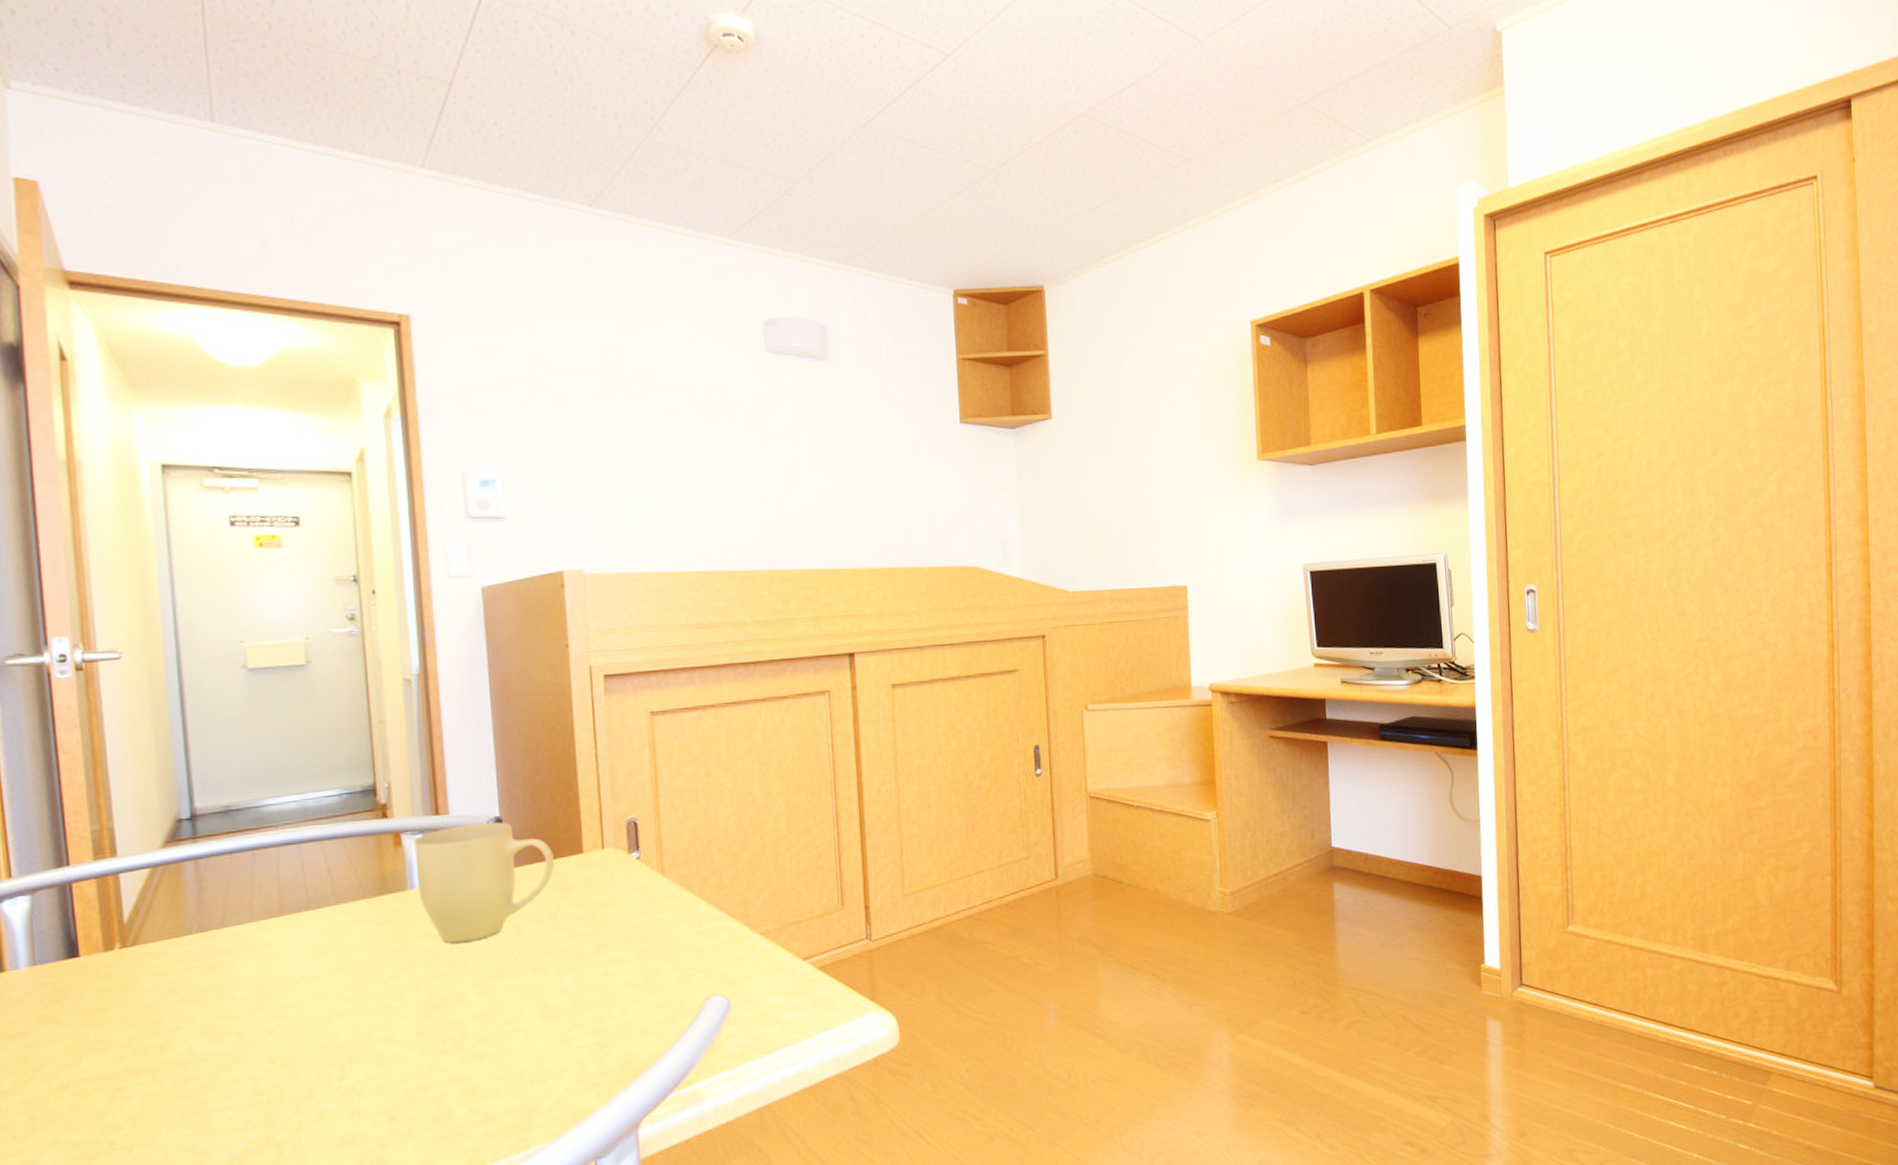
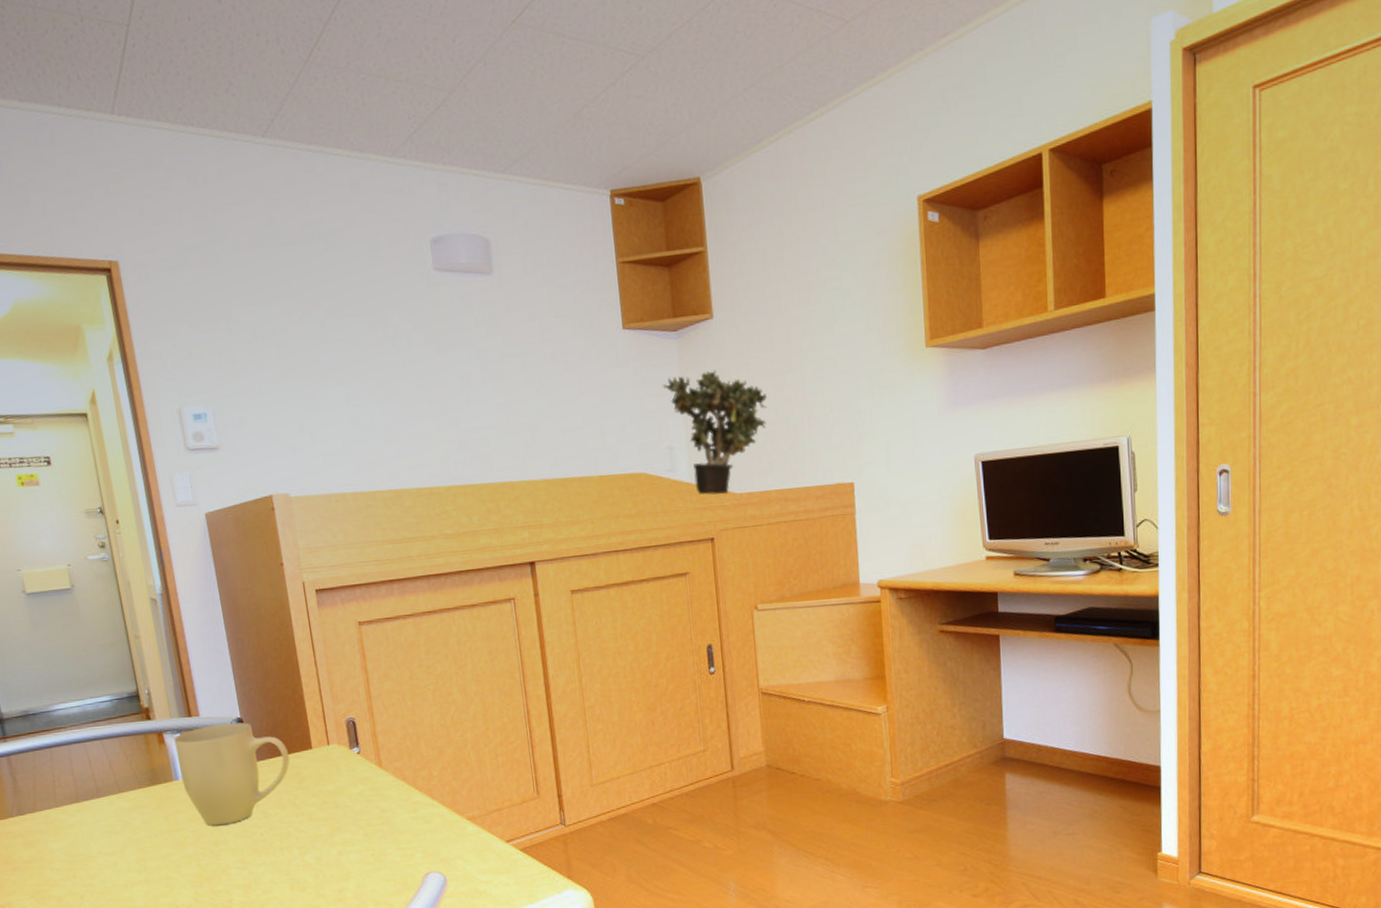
potted plant: none [997,468,1103,593] -> present [662,369,767,496]

